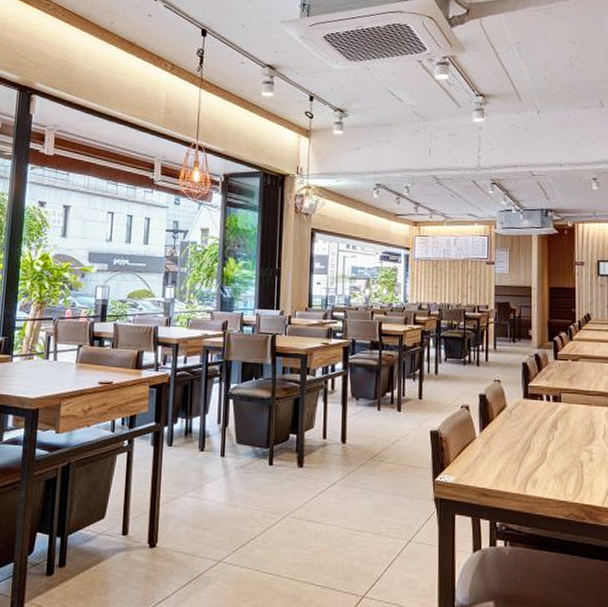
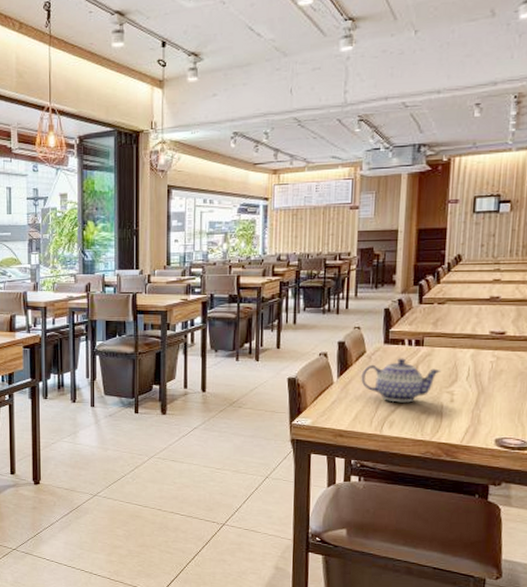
teapot: none [503,414,579,461] -> present [361,358,441,403]

